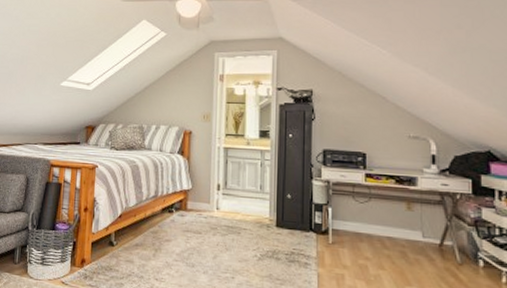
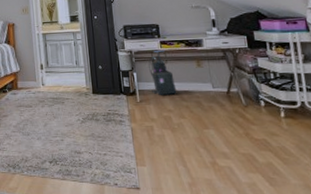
vacuum cleaner: none [348,183,378,240] -> present [149,49,177,96]

